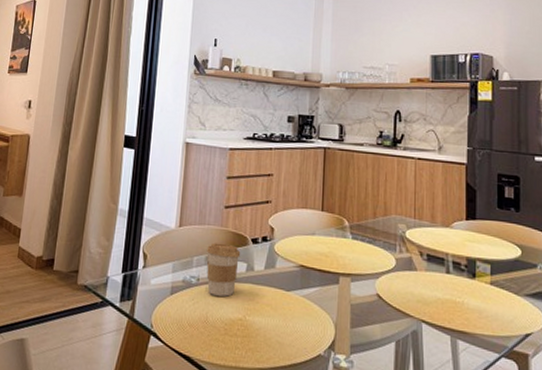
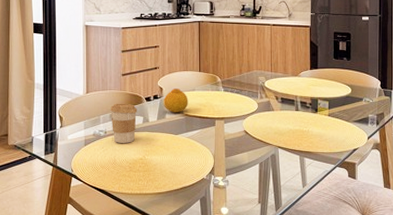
fruit: none [274,230,306,263] -> present [164,88,189,113]

